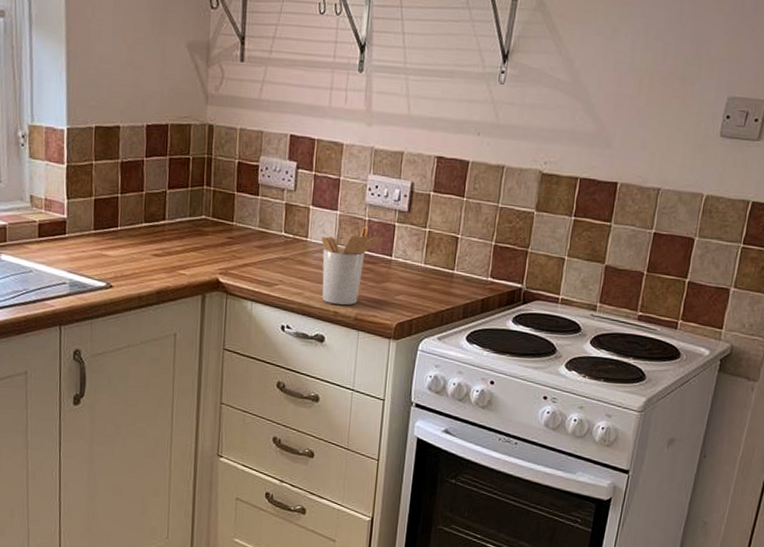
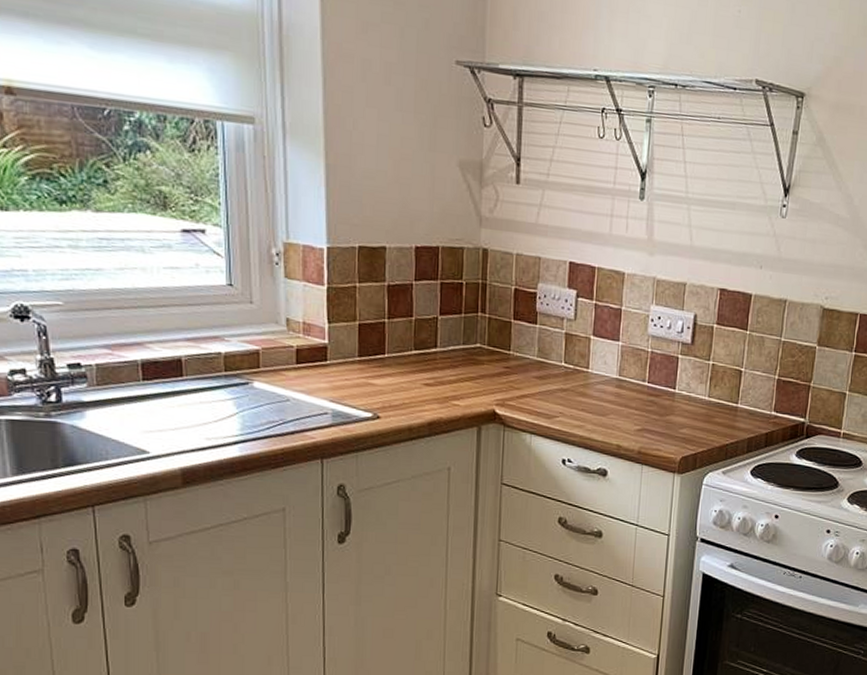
utensil holder: present [321,225,380,306] -> none [603,356,663,439]

